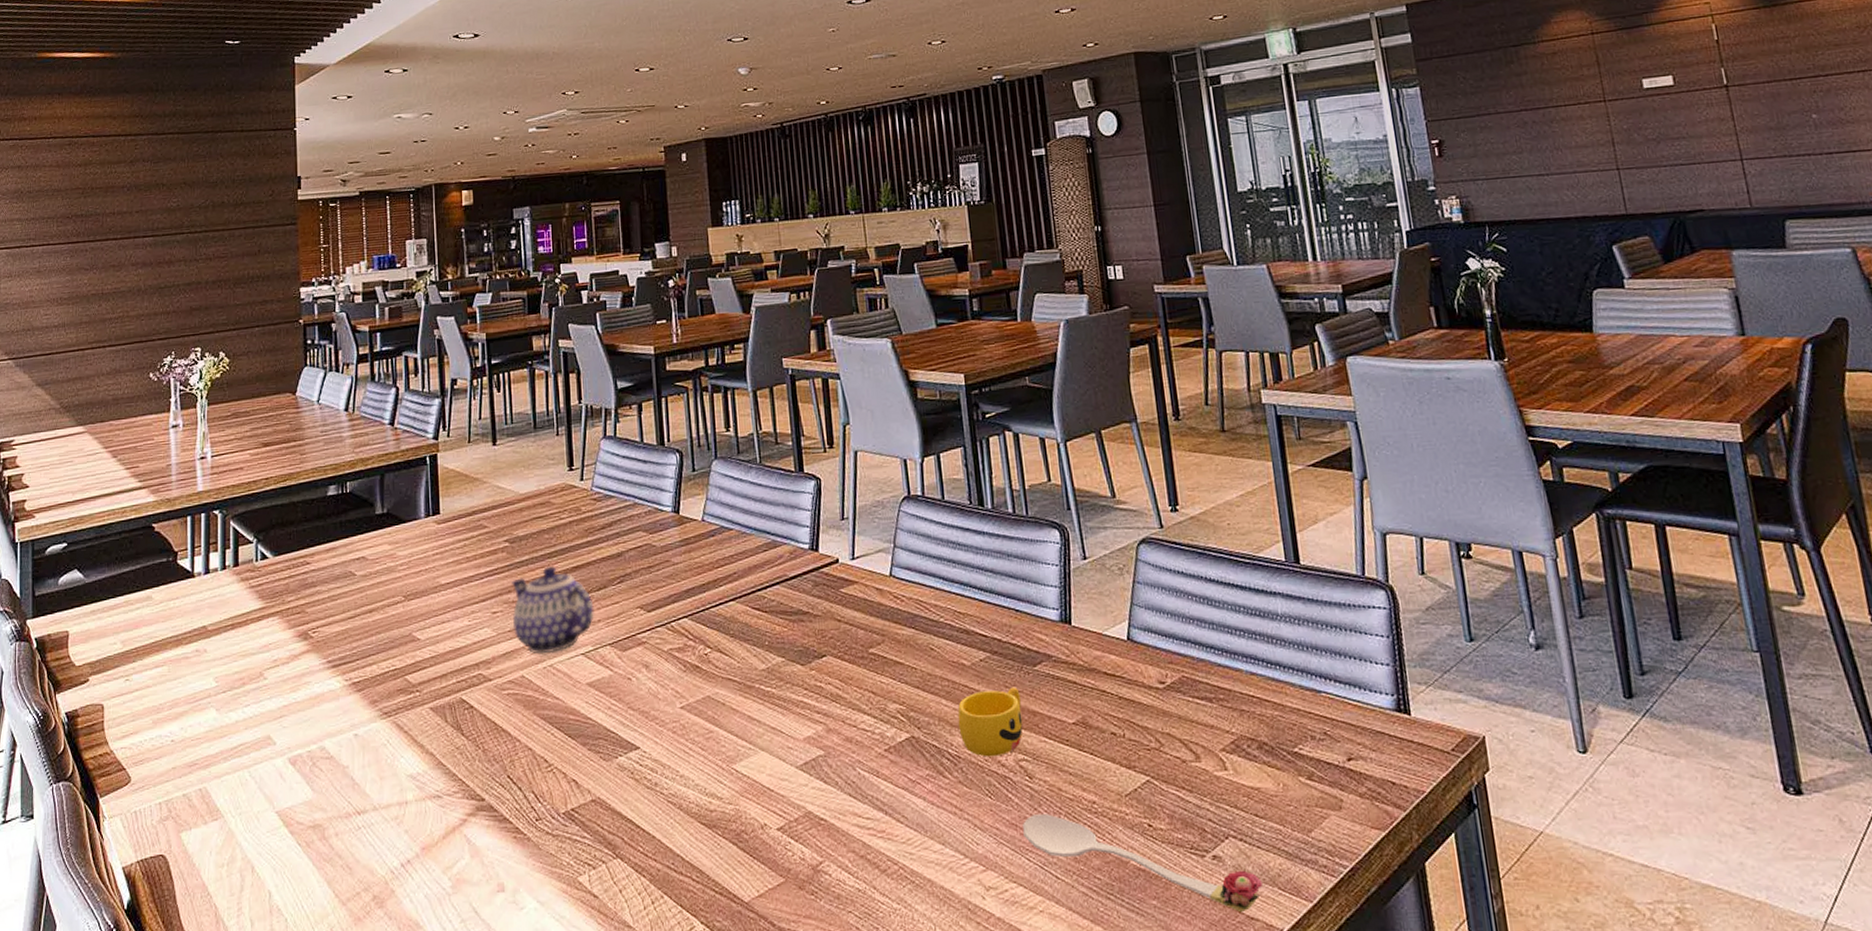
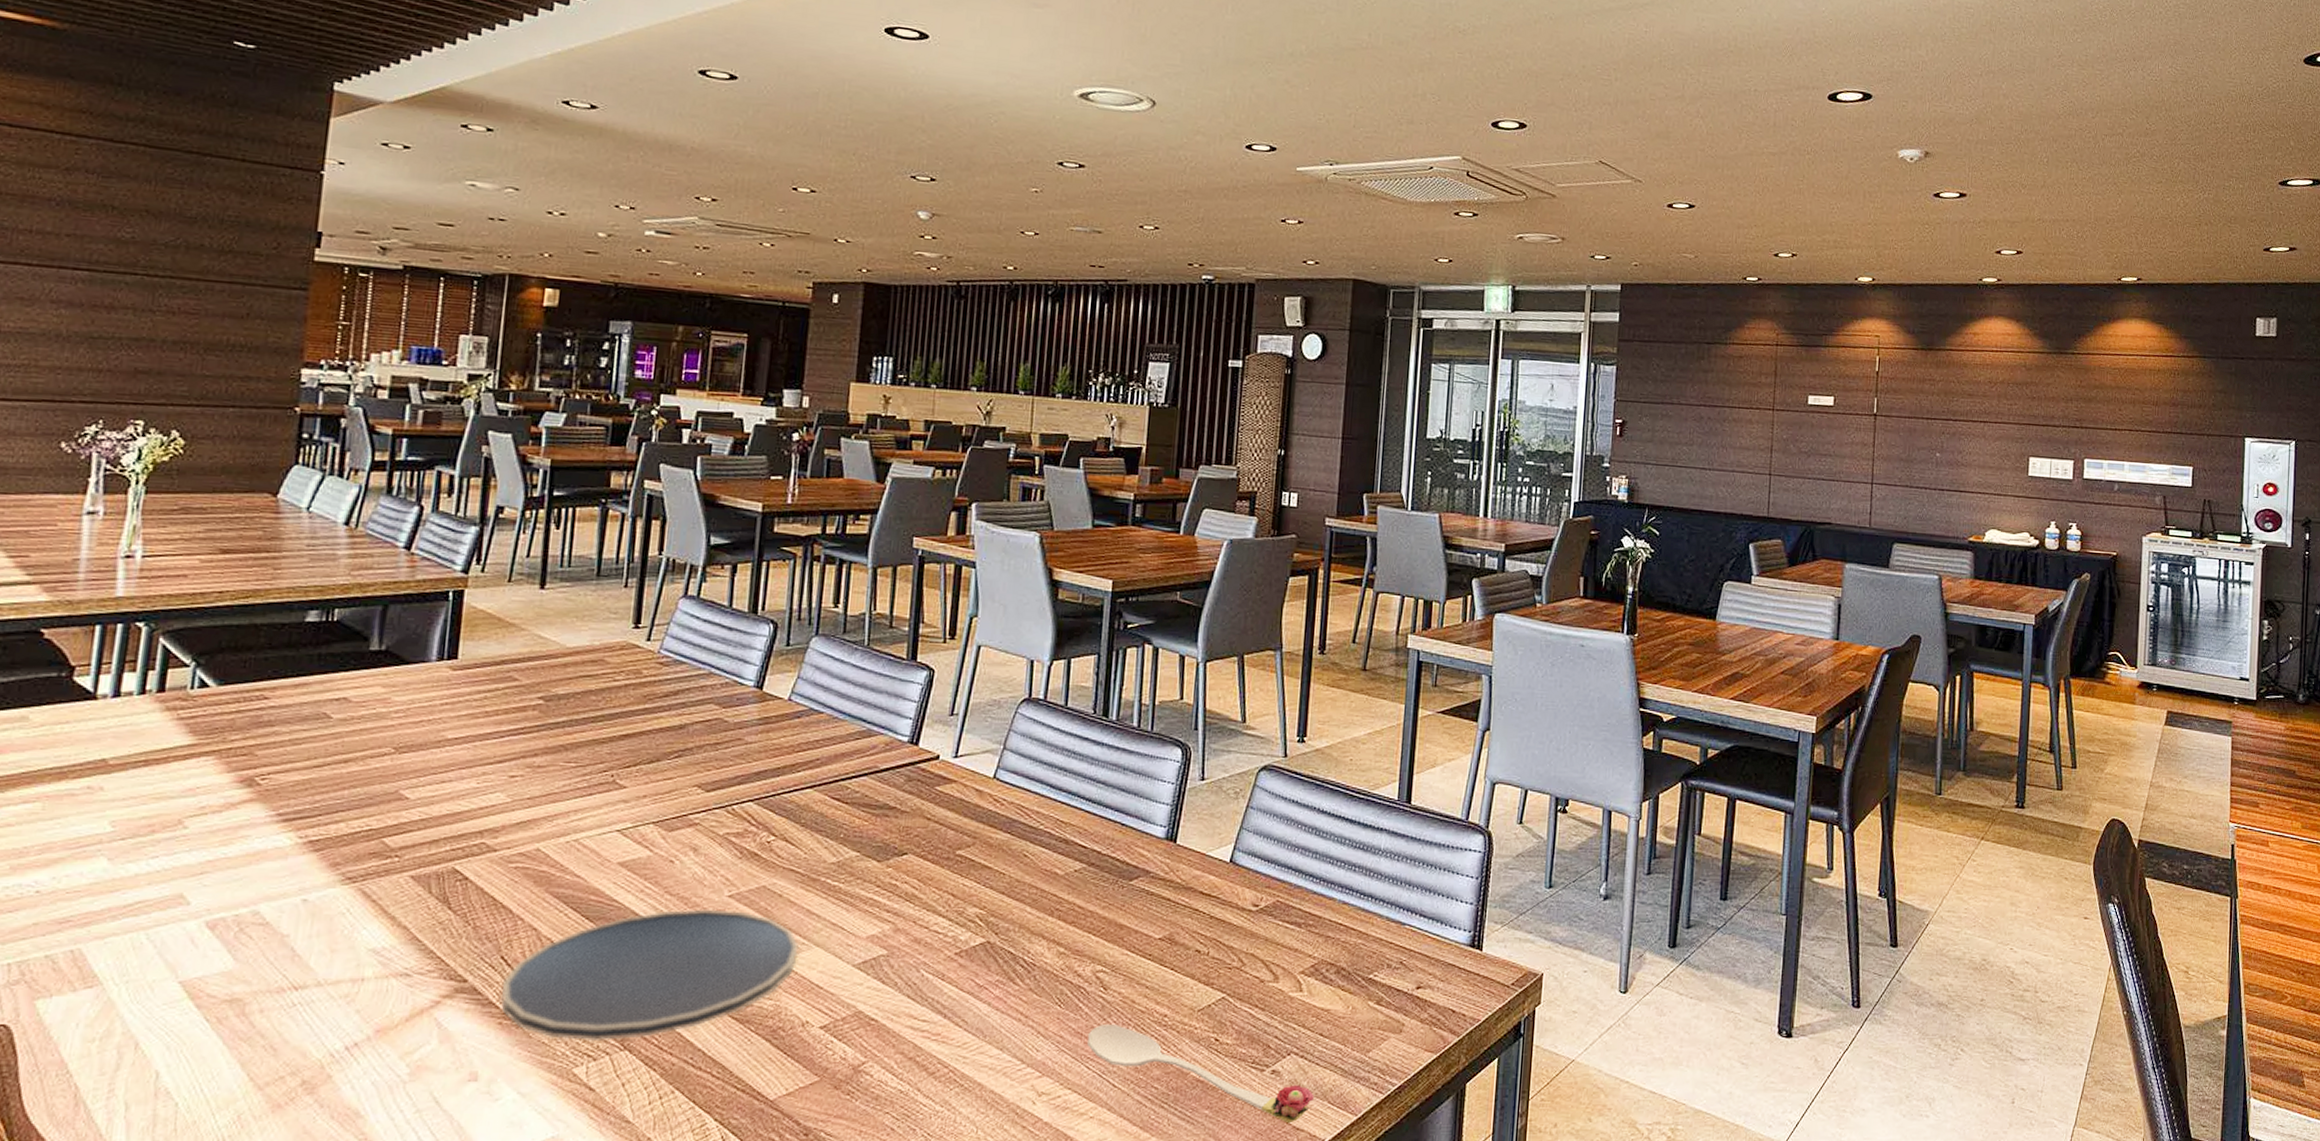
teapot: present [512,565,594,654] -> none [534,730,641,827]
plate: none [512,721,748,851] -> present [500,909,799,1042]
cup: present [957,687,1023,757] -> none [1039,899,1110,967]

